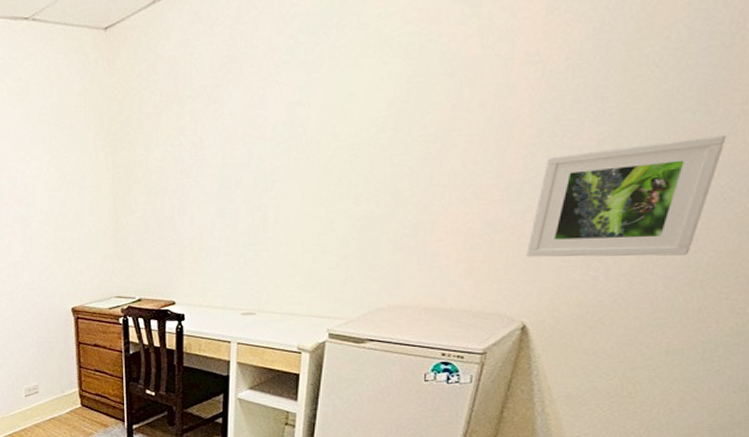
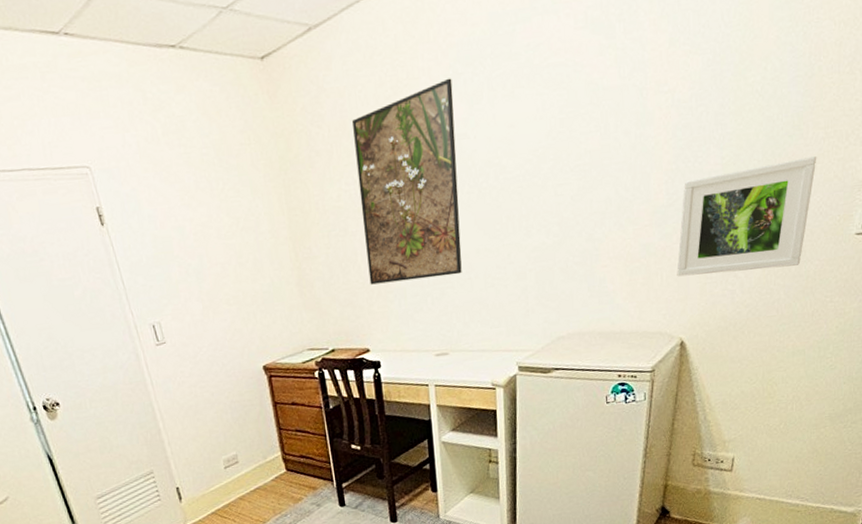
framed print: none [183,47,292,242] -> present [352,78,462,285]

